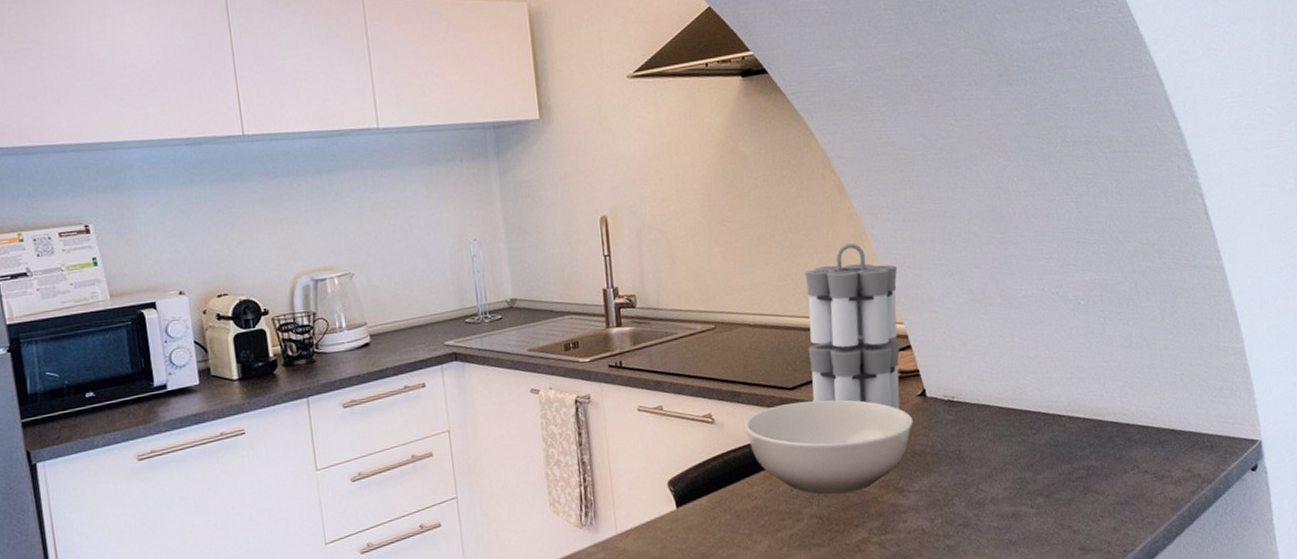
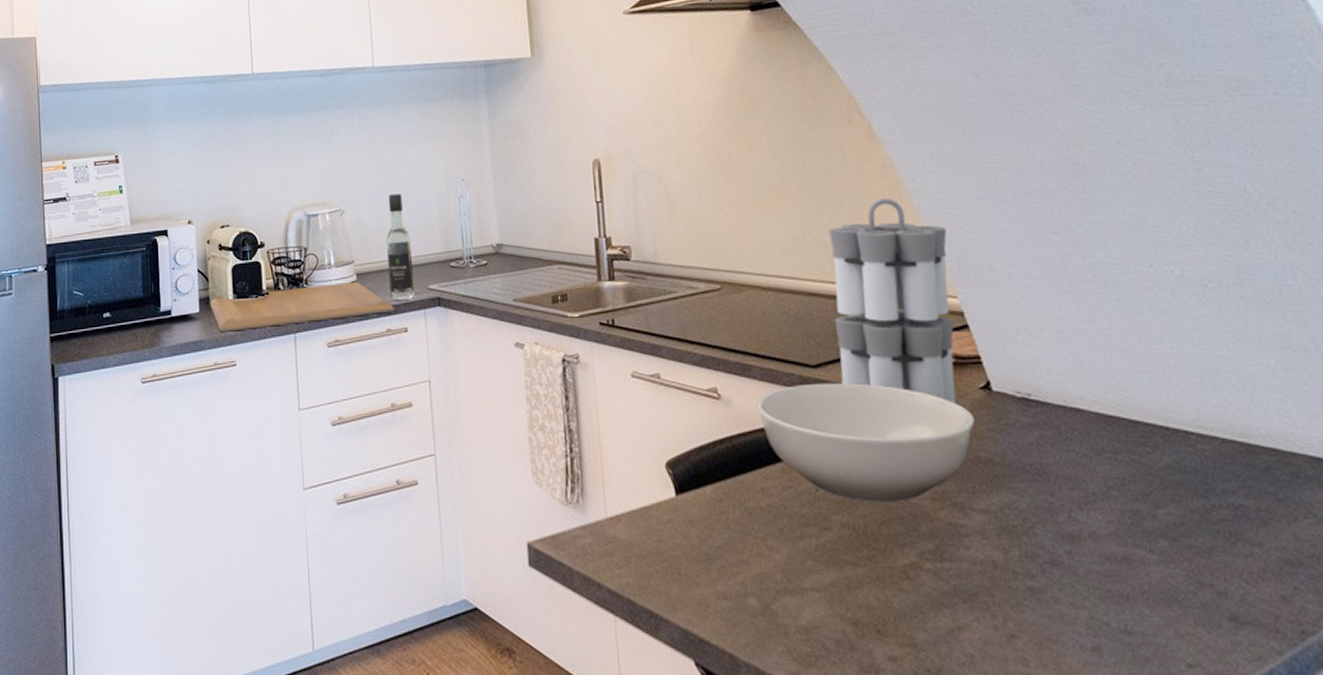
chopping board: none [211,342,412,402] -> present [210,281,396,332]
bottle: none [399,255,432,359] -> present [386,194,415,300]

